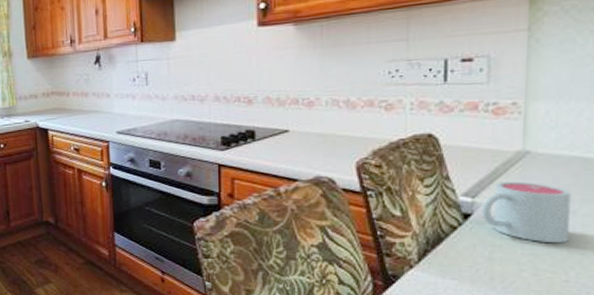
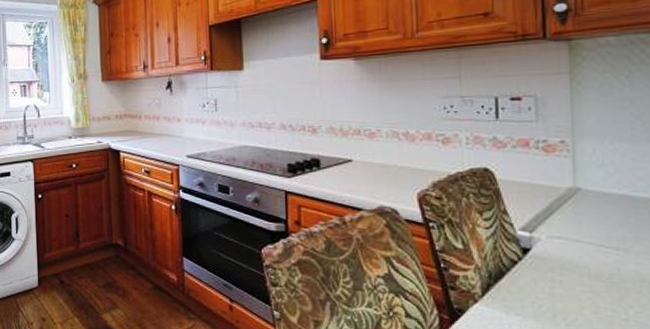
mug: present [480,181,571,244] -> none [538,217,624,281]

